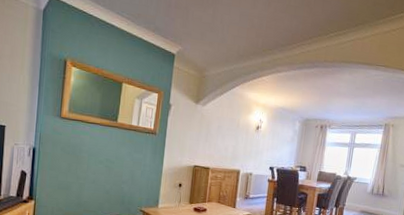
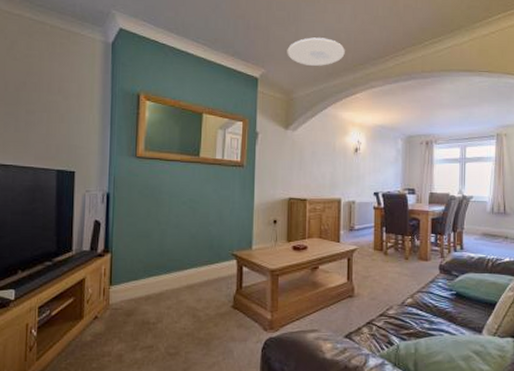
ceiling light: none [203,20,257,48] -> present [287,37,345,66]

